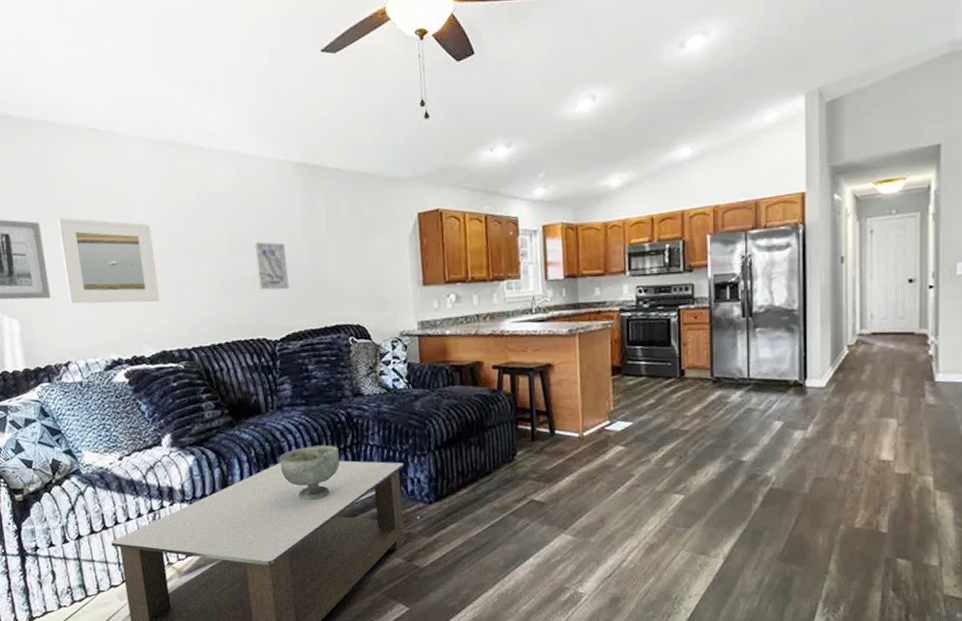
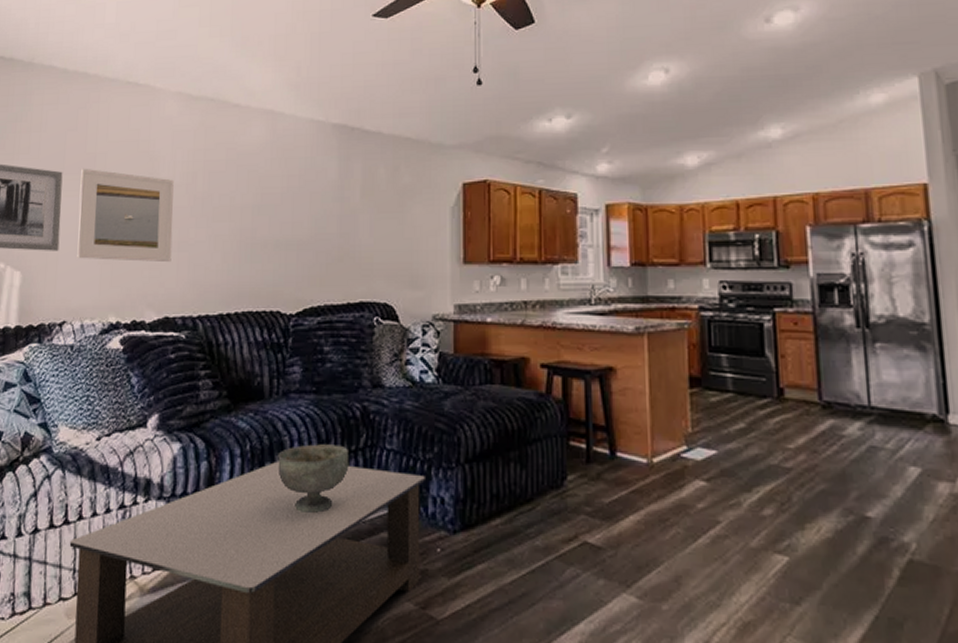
wall art: present [254,241,289,290] -> none [279,204,314,258]

